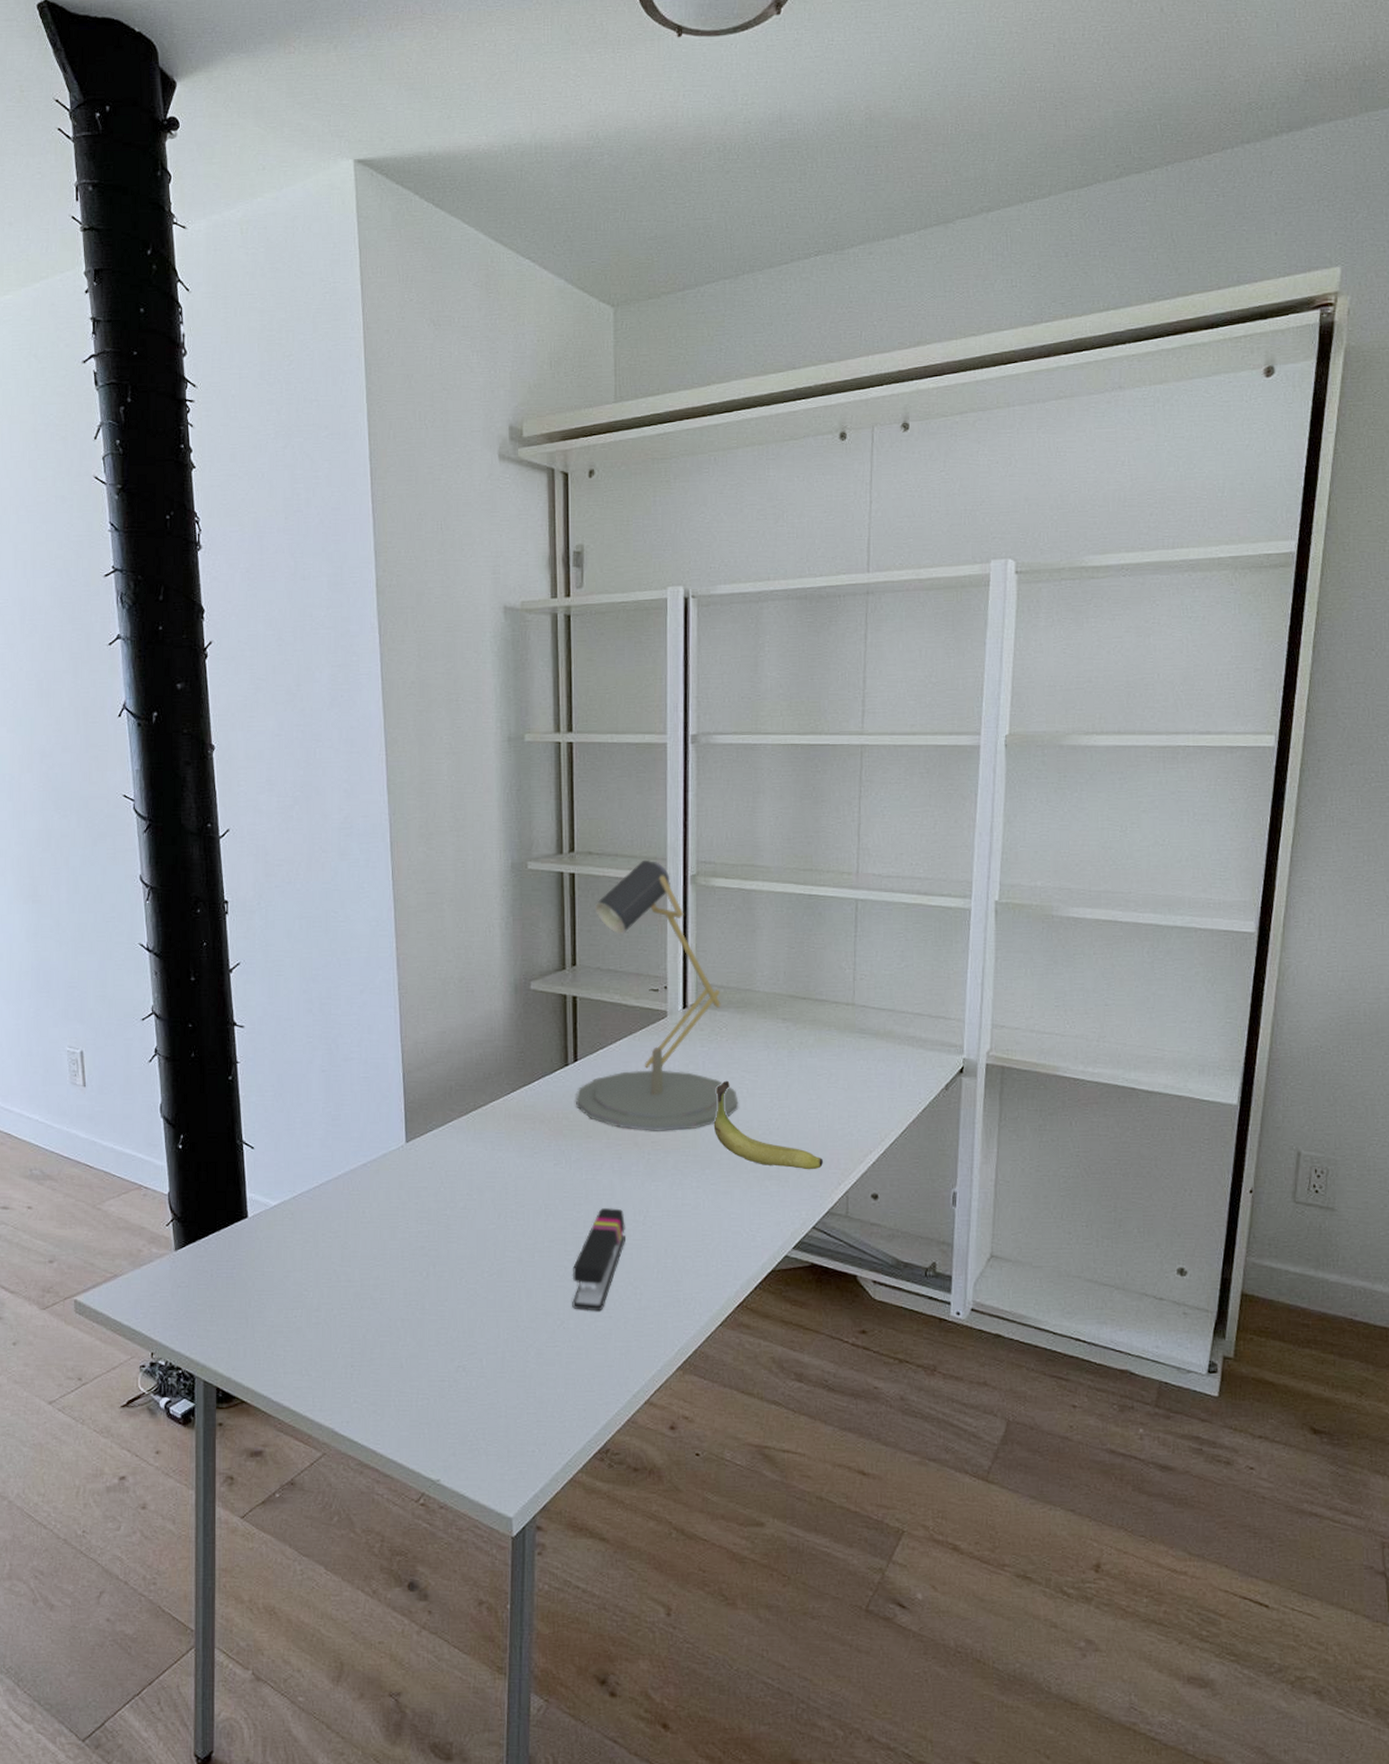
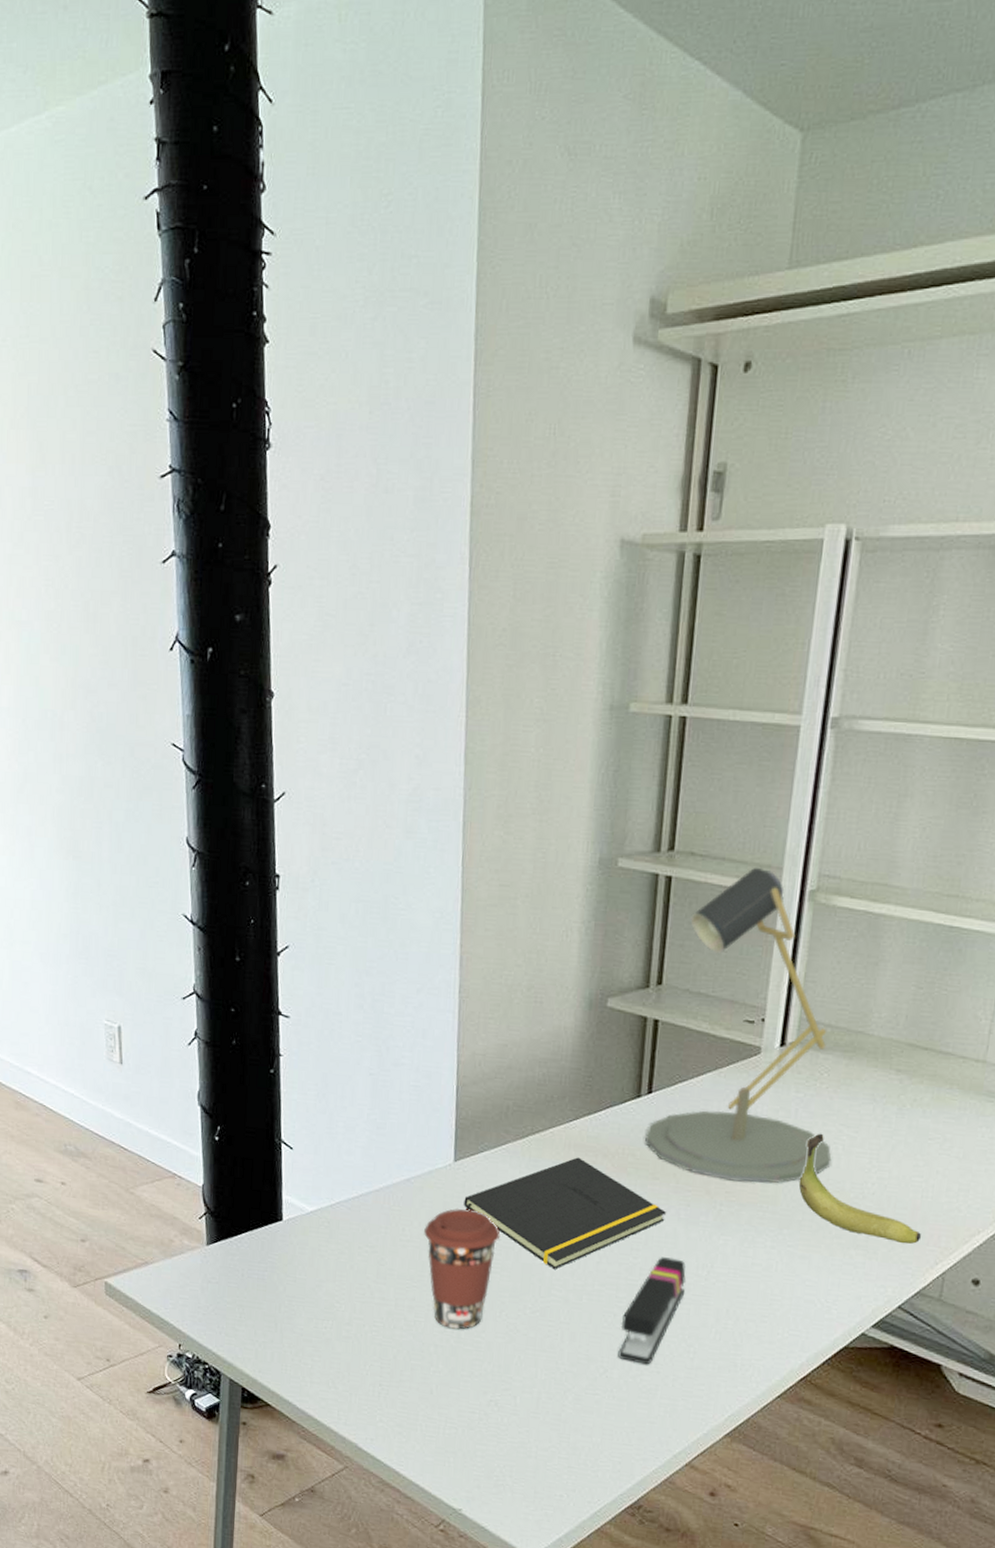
coffee cup: none [383,1185,454,1301] -> present [424,1208,501,1329]
notepad: none [418,1126,601,1232] -> present [464,1157,666,1269]

